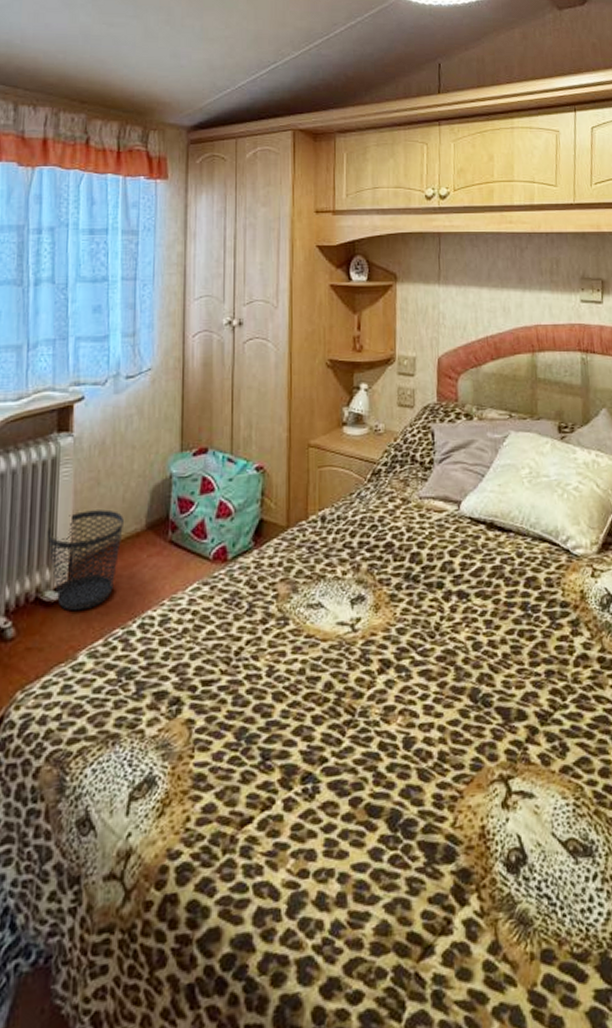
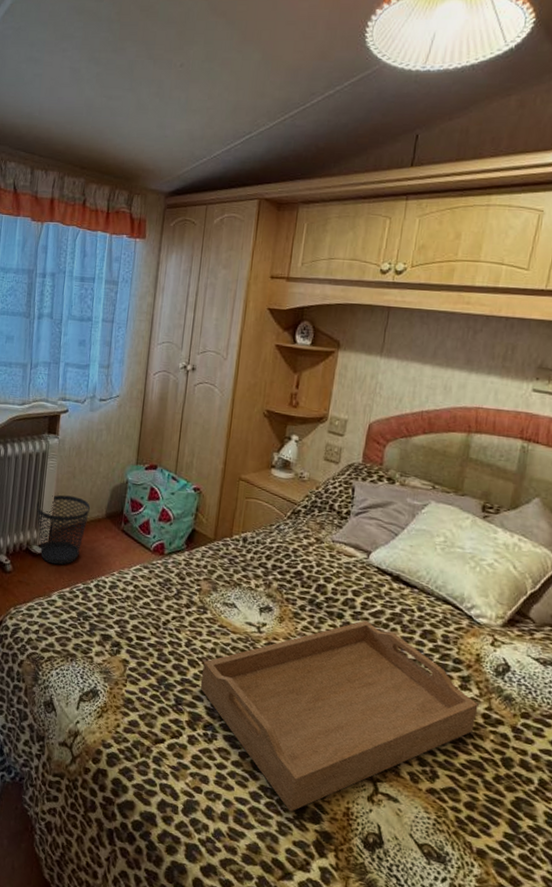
serving tray: none [291,583,593,859] -> present [200,620,479,812]

